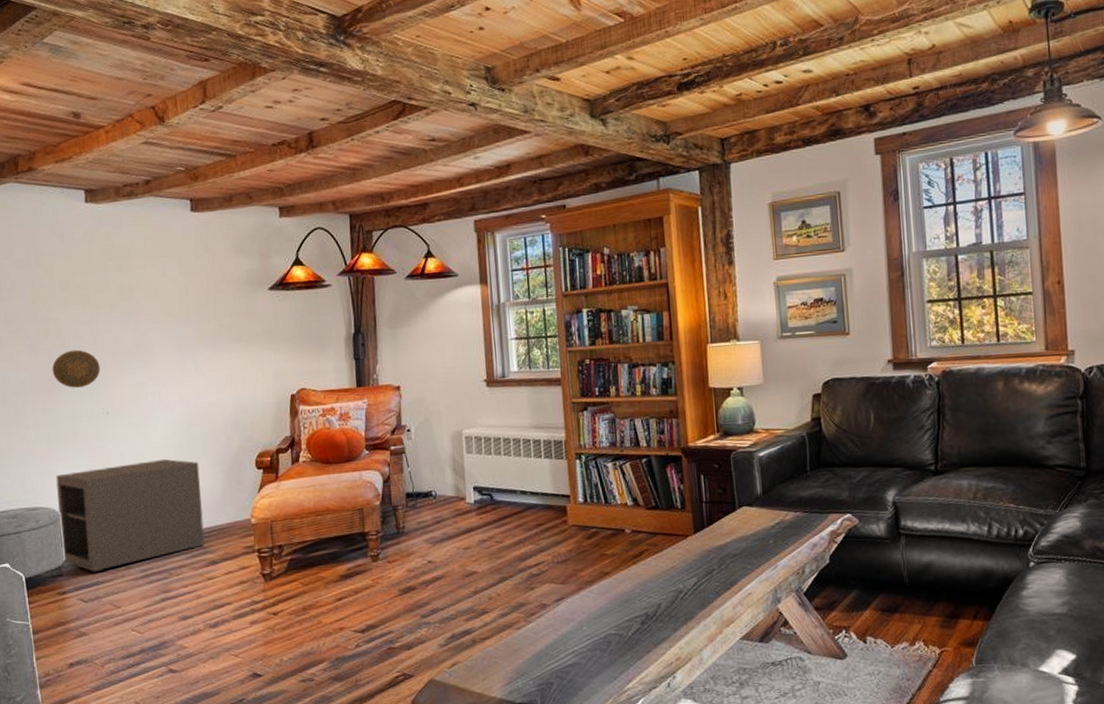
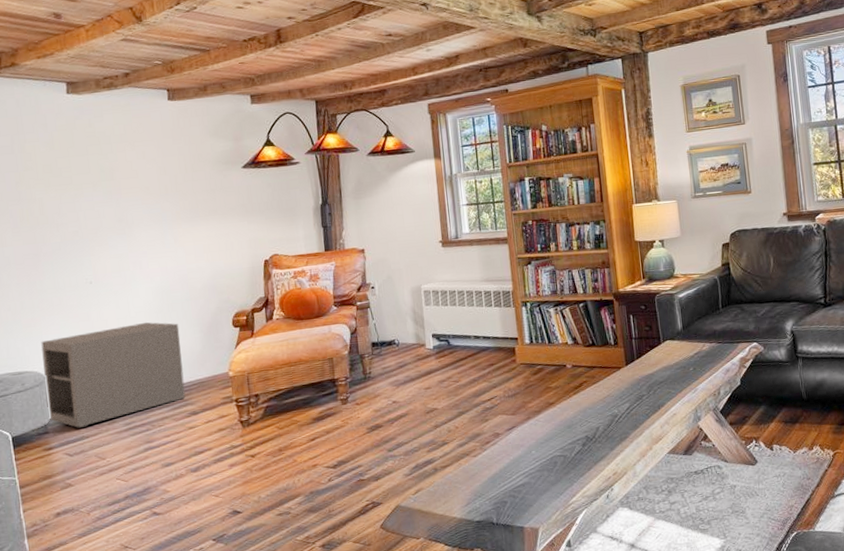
decorative plate: present [52,349,101,388] -> none [36,226,84,262]

